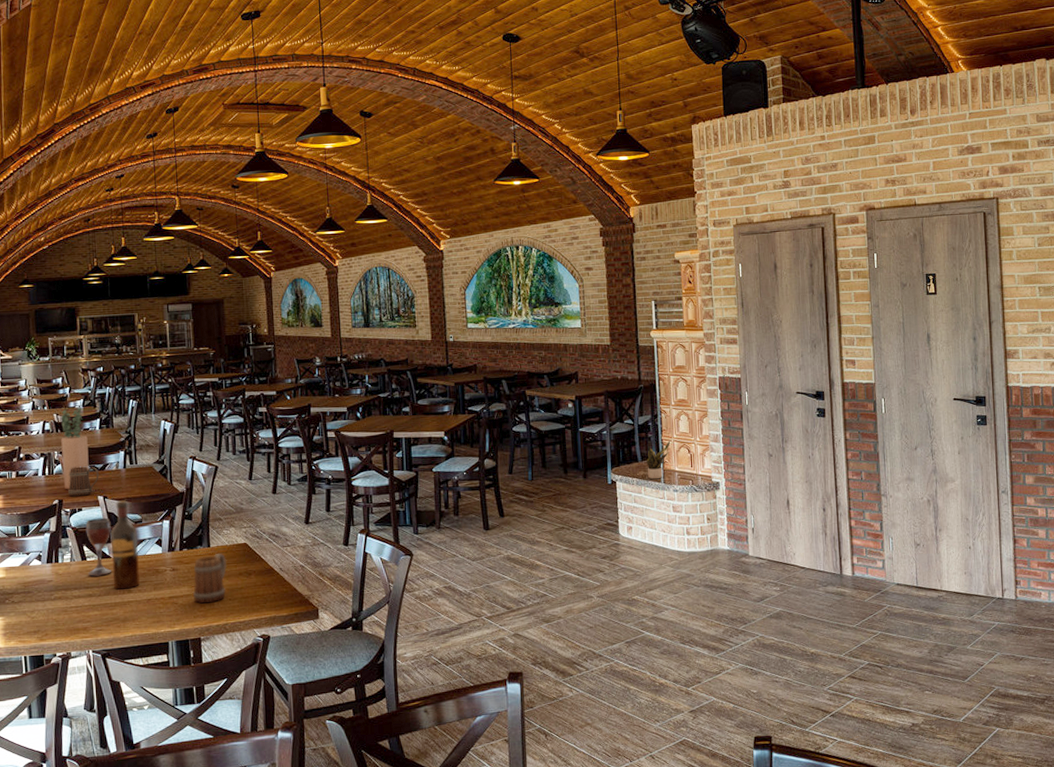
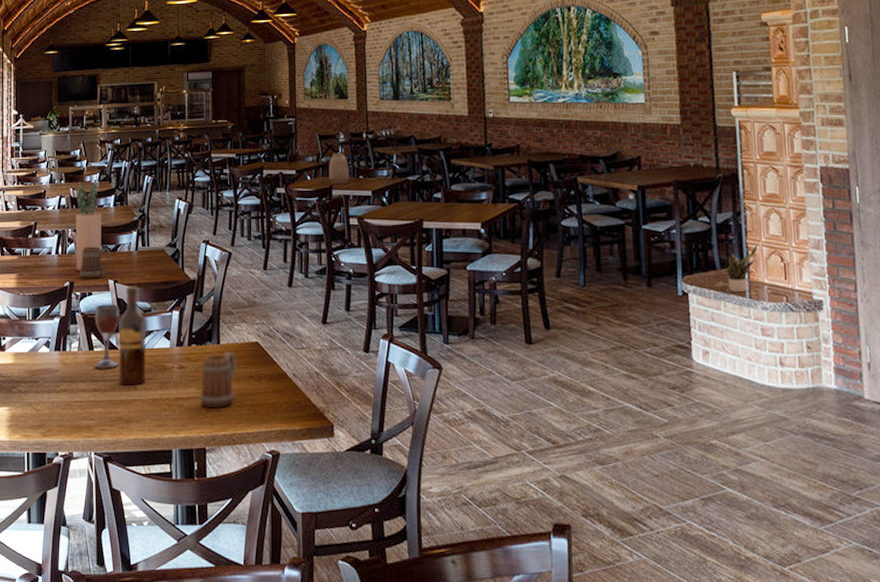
vase: none [307,374,326,403] -> present [329,152,349,185]

